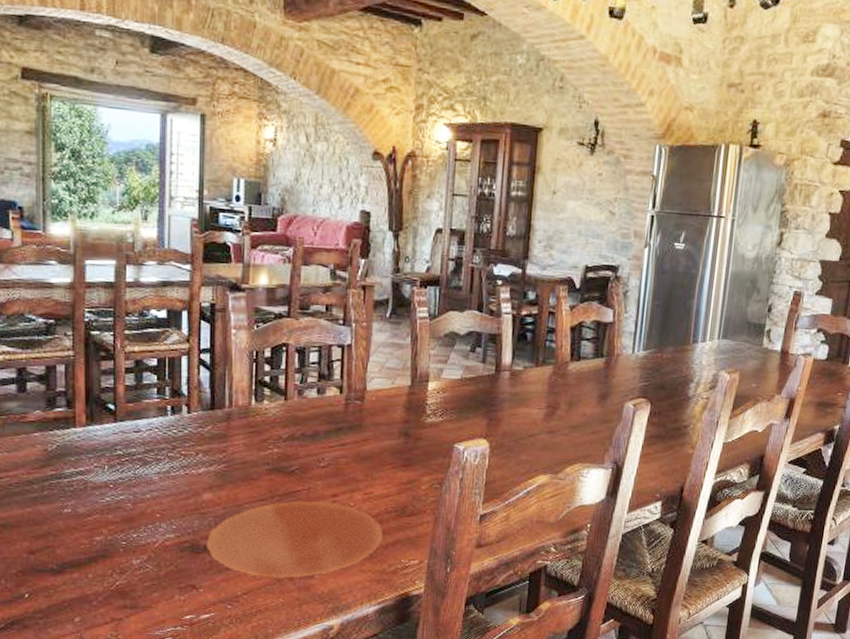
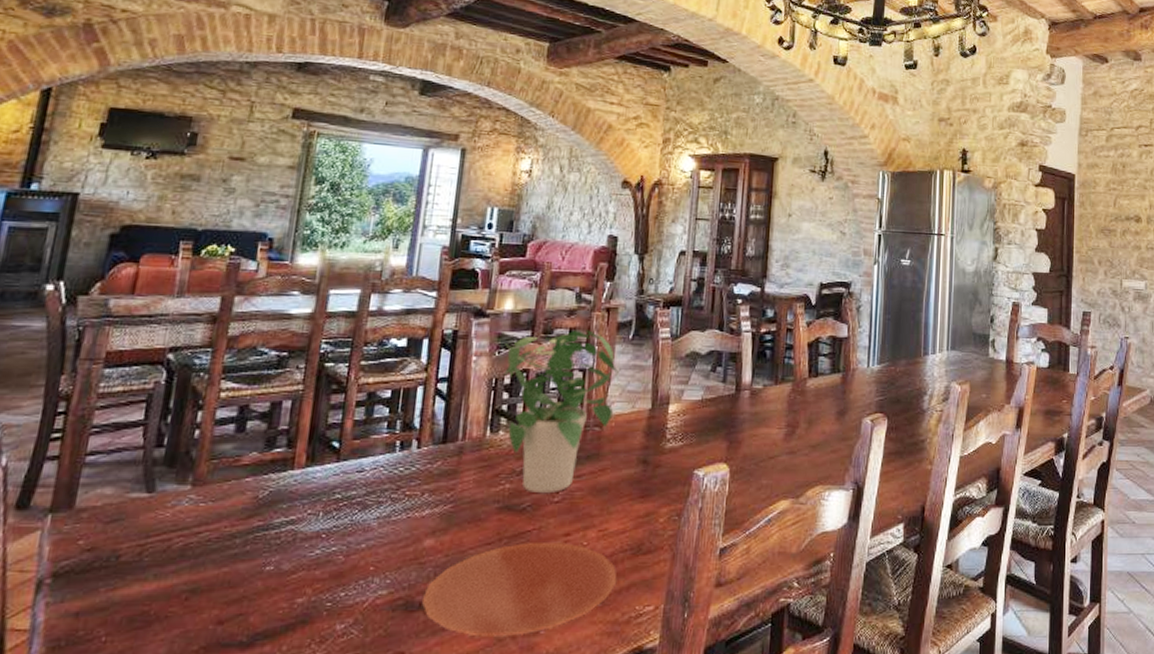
potted plant: none [263,306,376,458] -> present [503,329,618,492]

